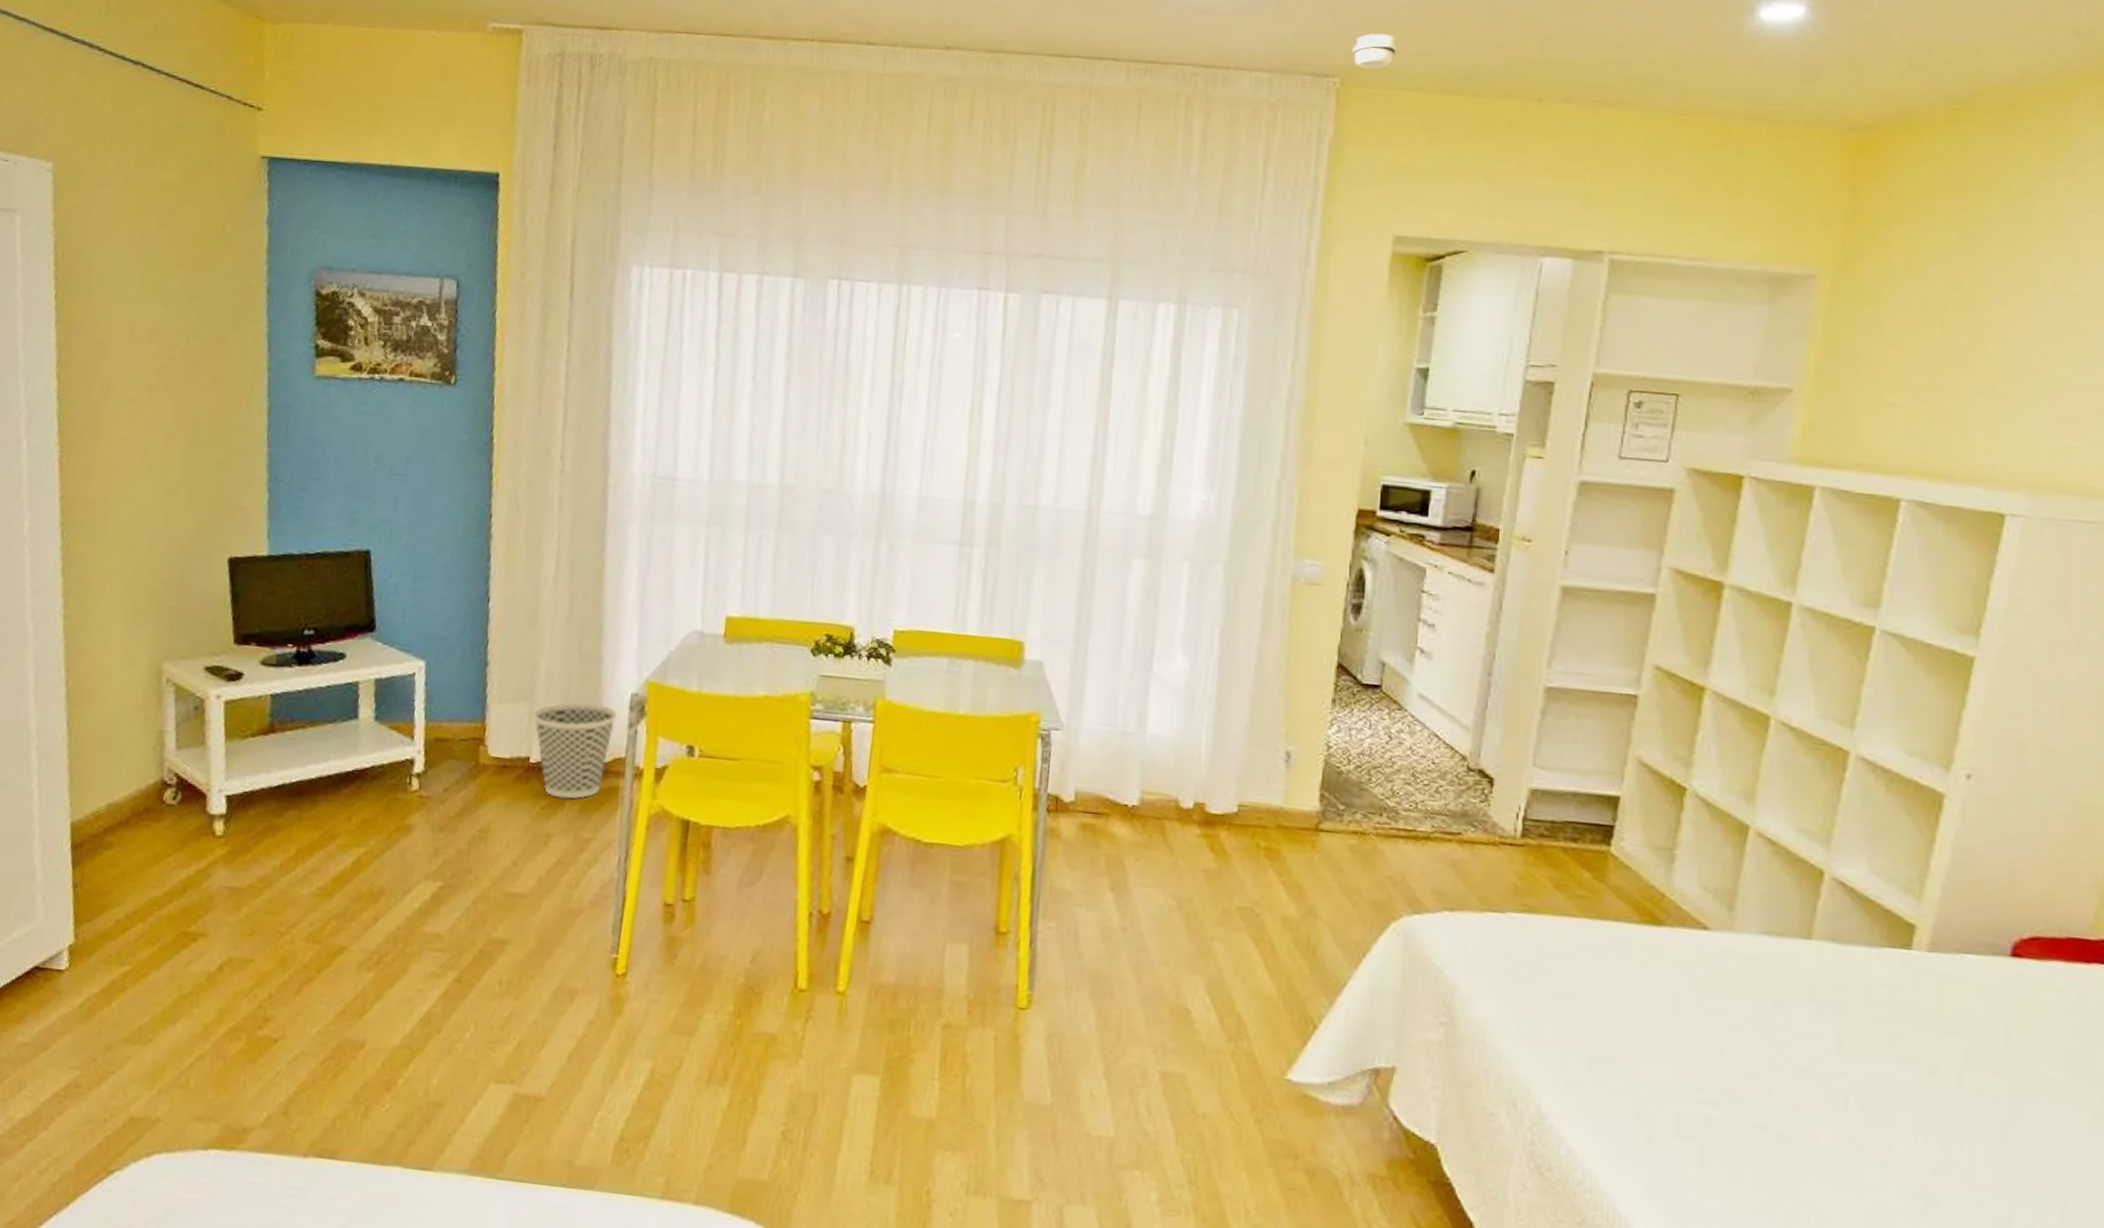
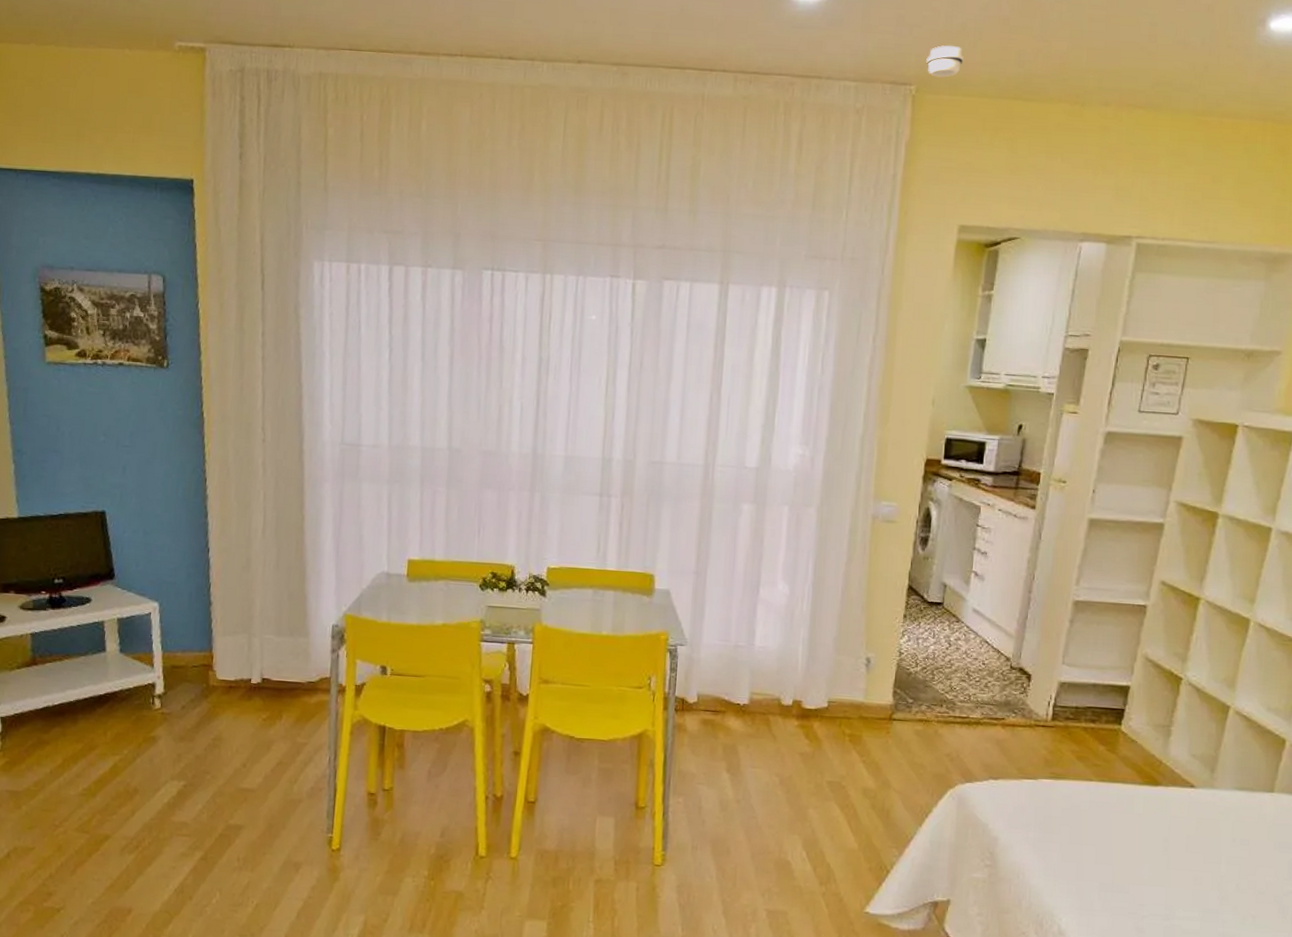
wastebasket: present [533,702,617,799] -> none [252,633,322,712]

